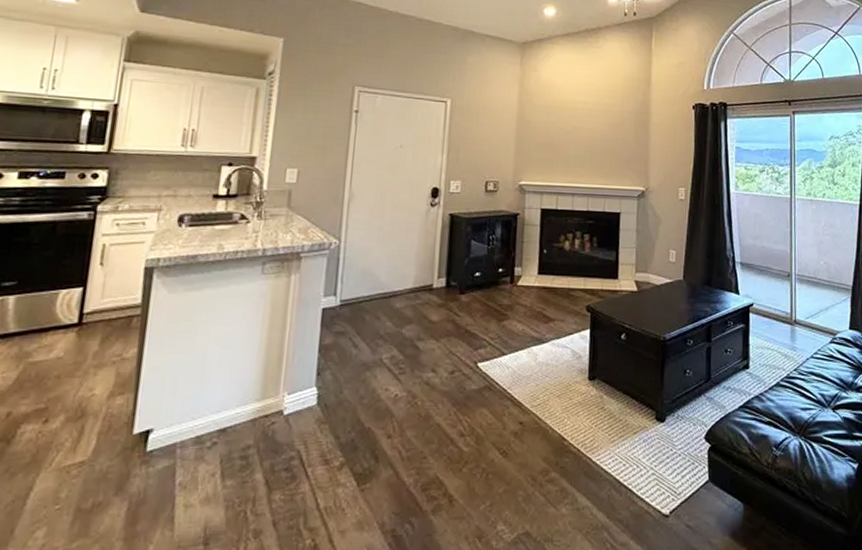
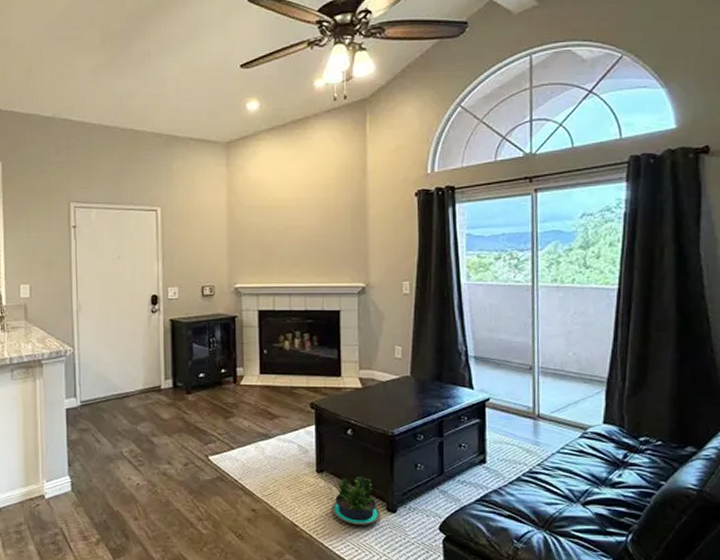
potted plant: none [601,383,650,436] -> present [332,476,381,525]

